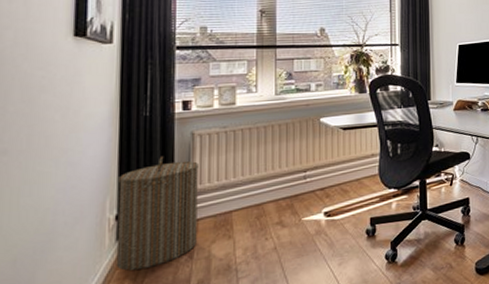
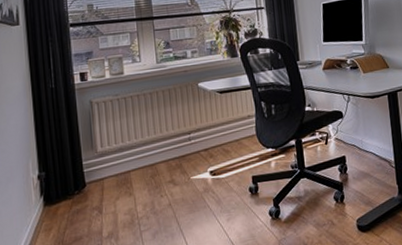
laundry hamper: present [116,155,198,271] -> none [37,122,104,224]

